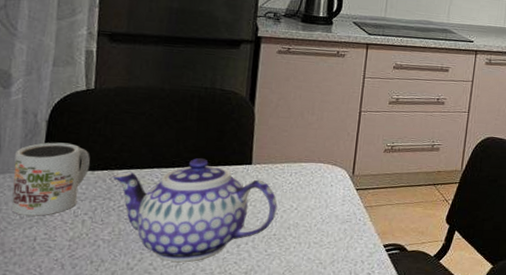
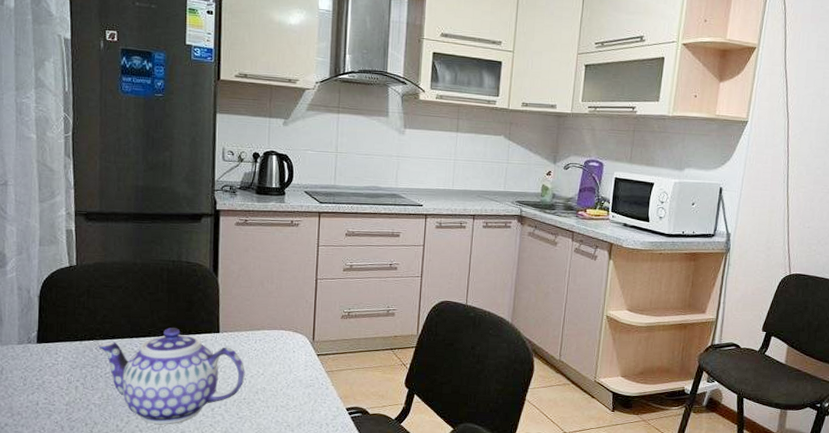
mug: present [11,142,90,216] -> none [15,315,77,383]

